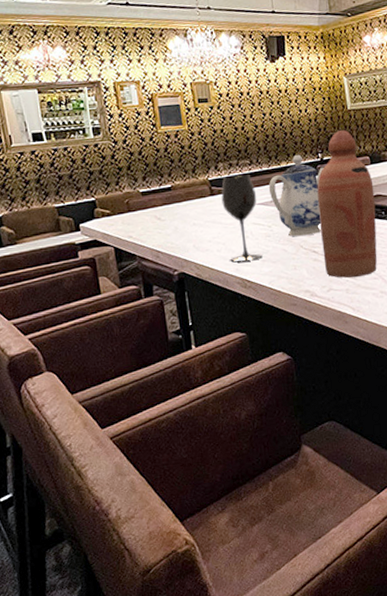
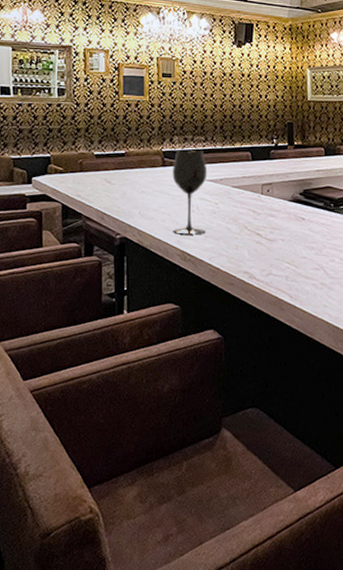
teapot: present [268,154,324,236] -> none [220,137,277,217]
bottle: present [317,129,377,278] -> none [266,118,325,266]

